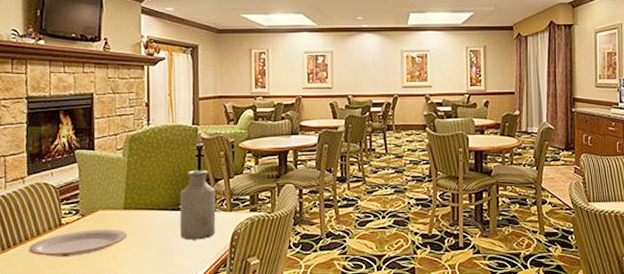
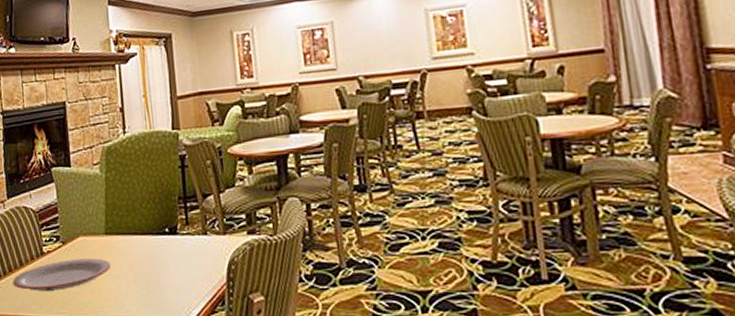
bottle: present [179,170,216,240] -> none [164,184,208,271]

